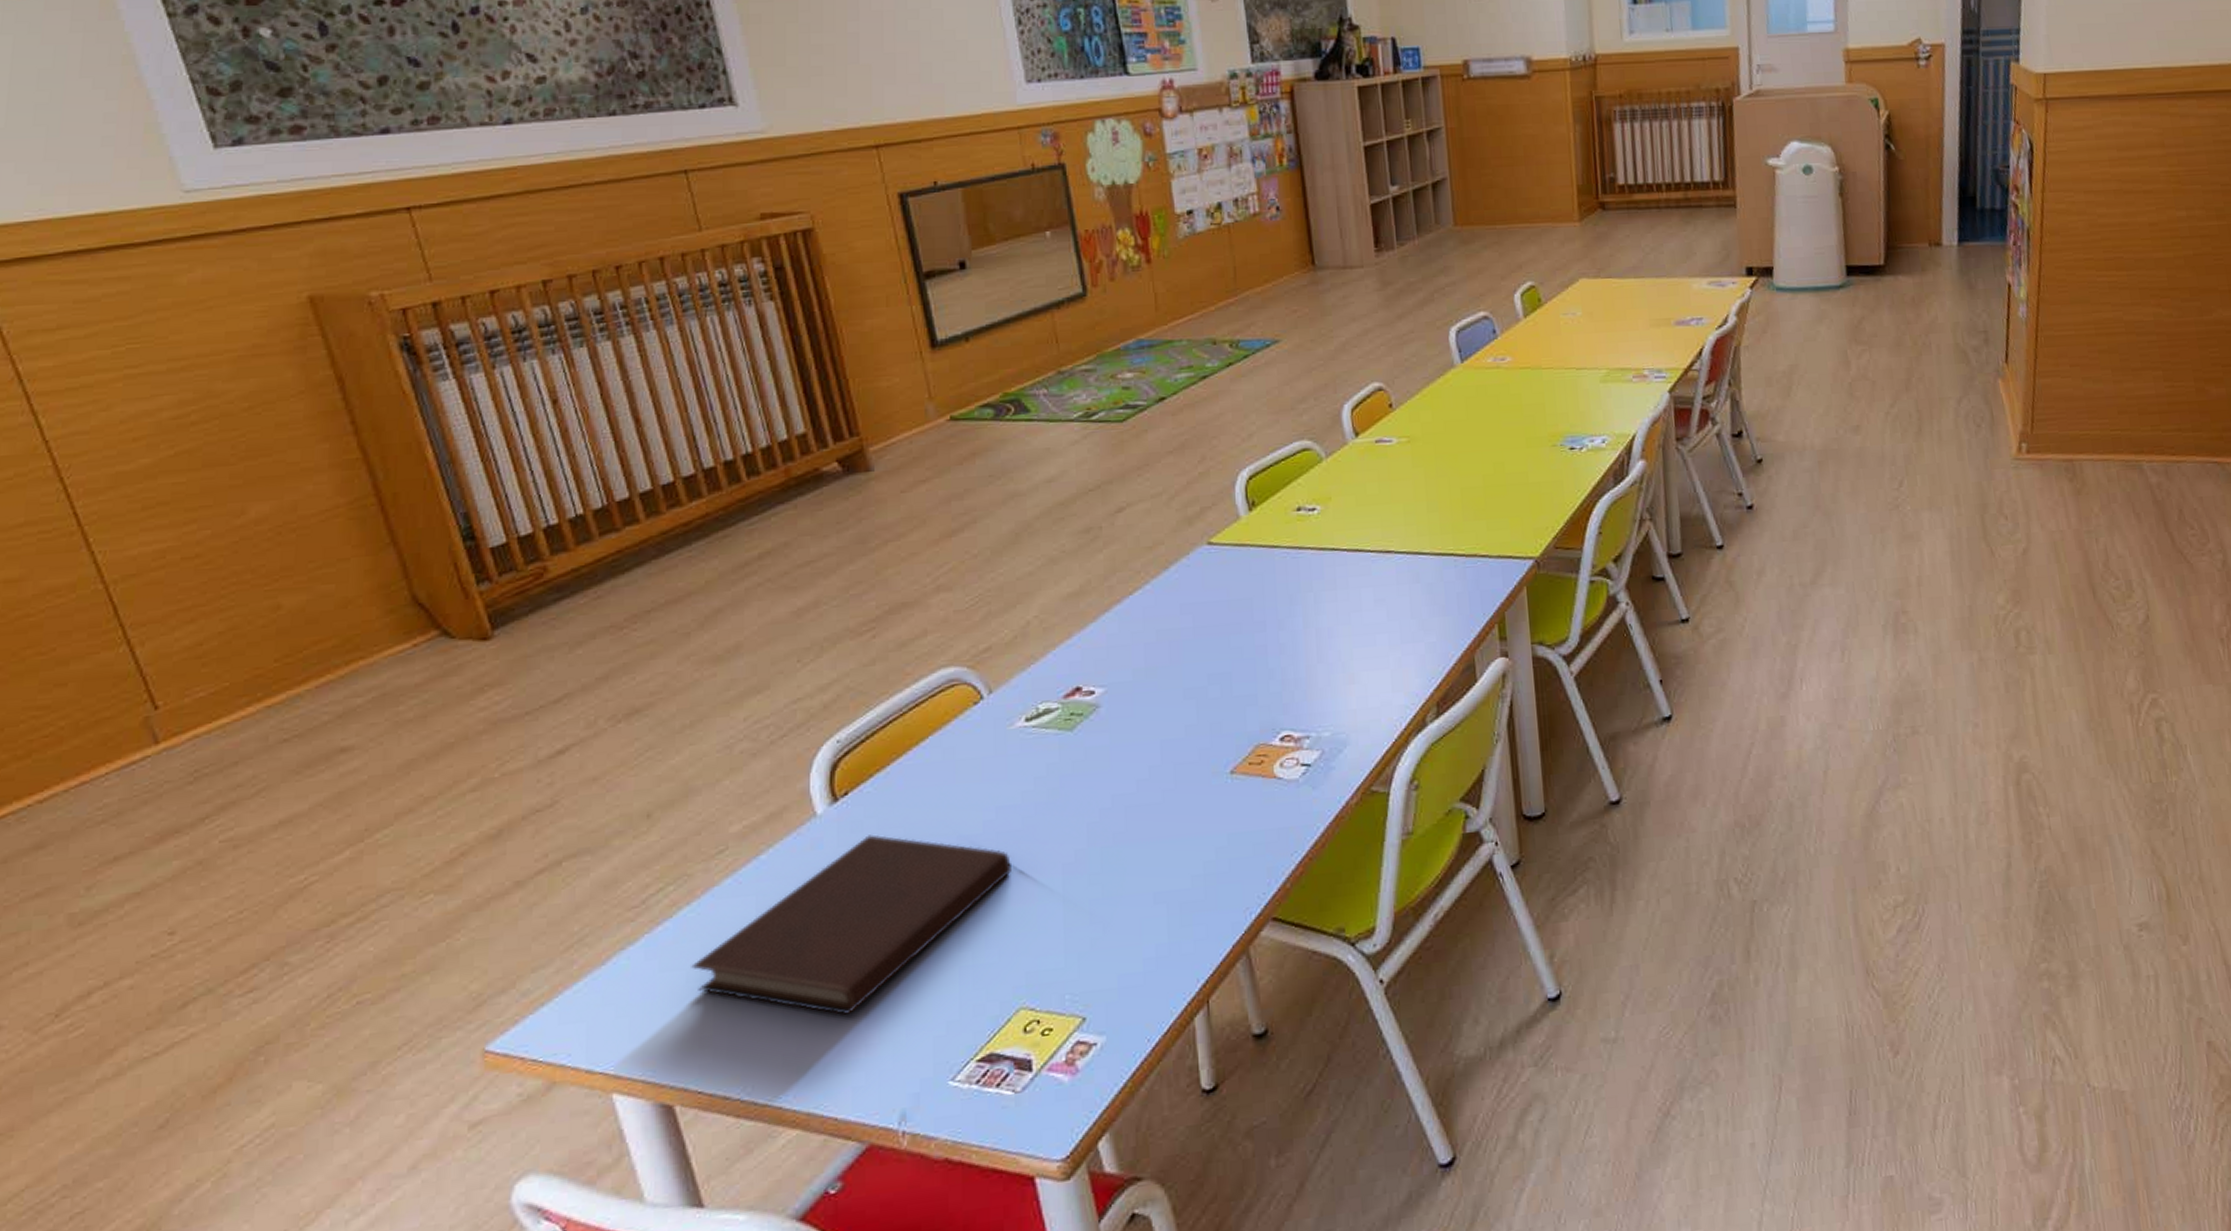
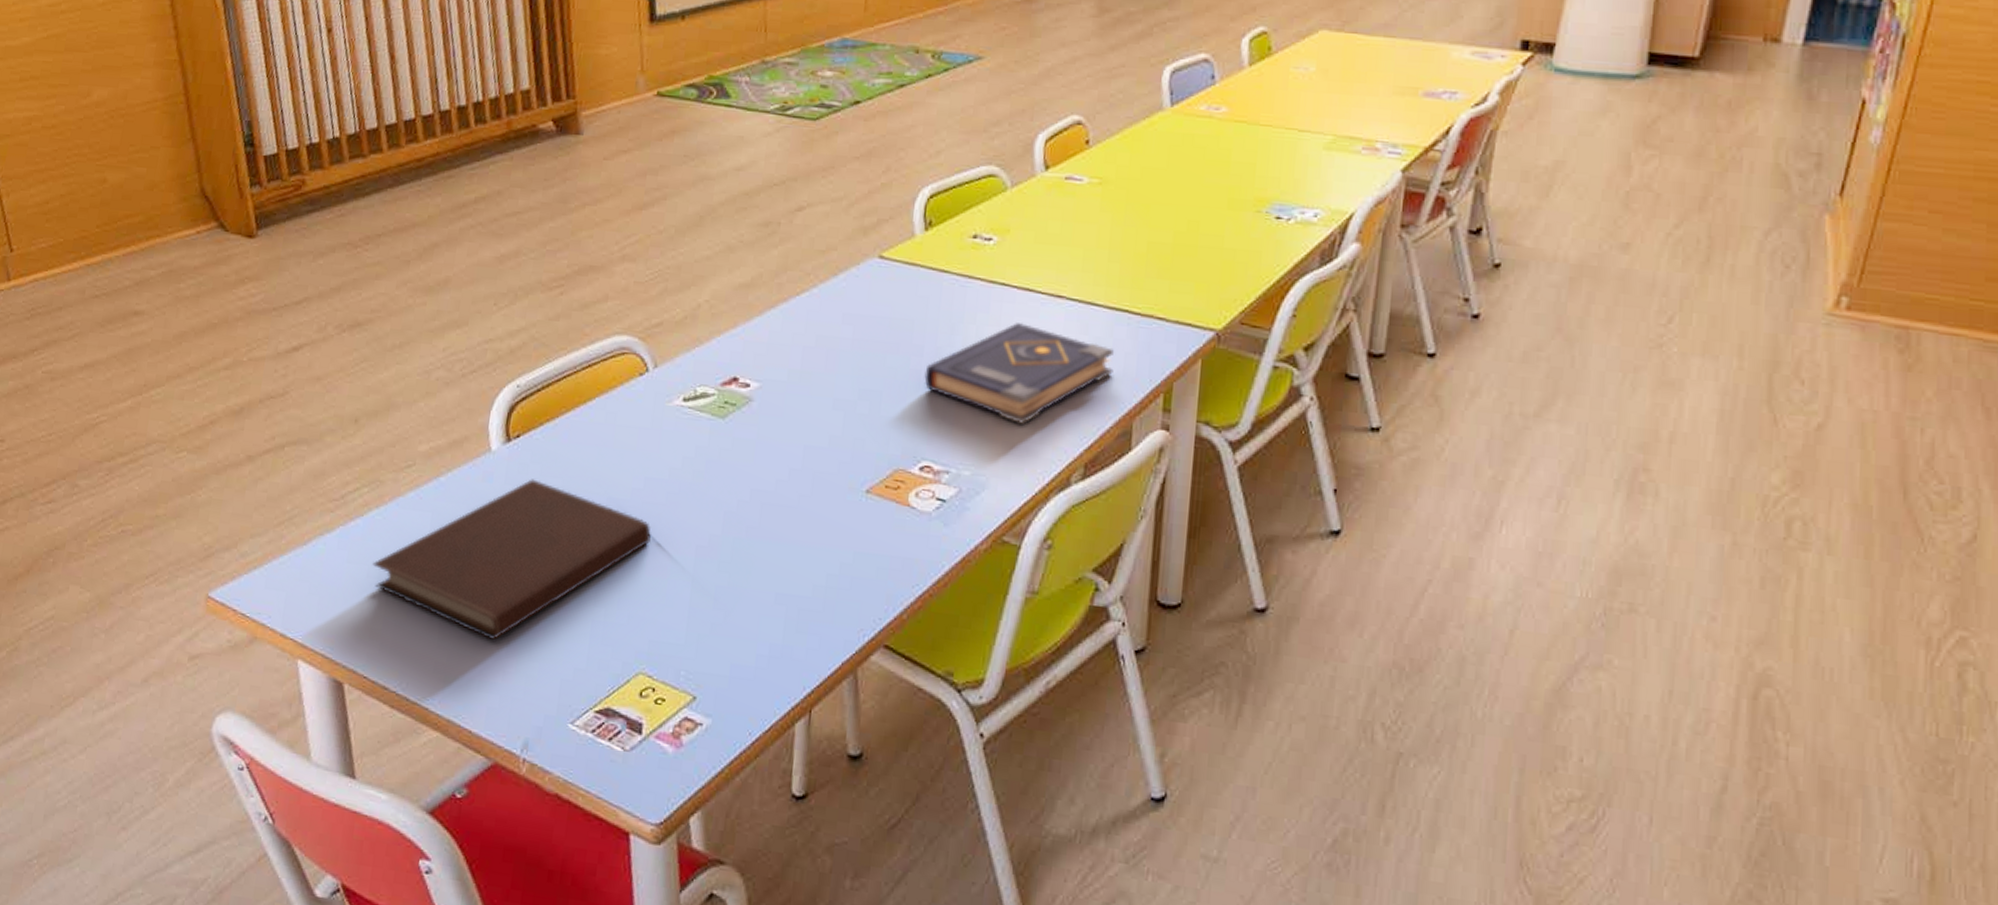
book: none [1270,583,1449,677] -> present [924,323,1114,424]

